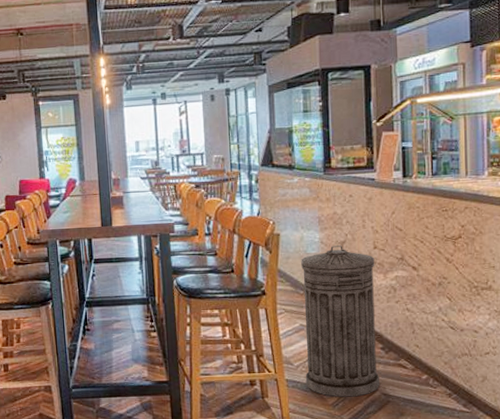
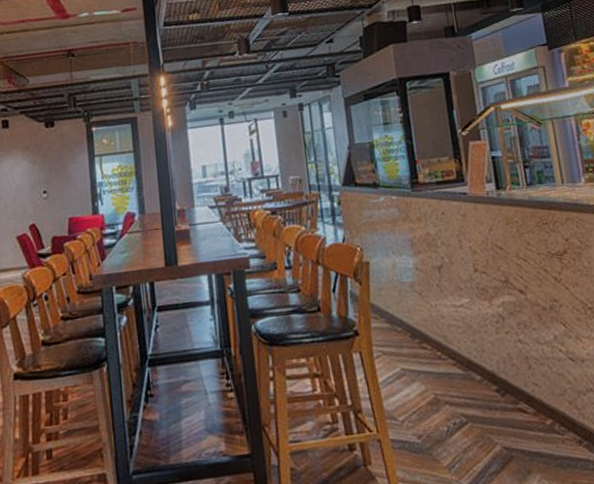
trash can: present [301,245,379,397] -> none [395,271,499,457]

